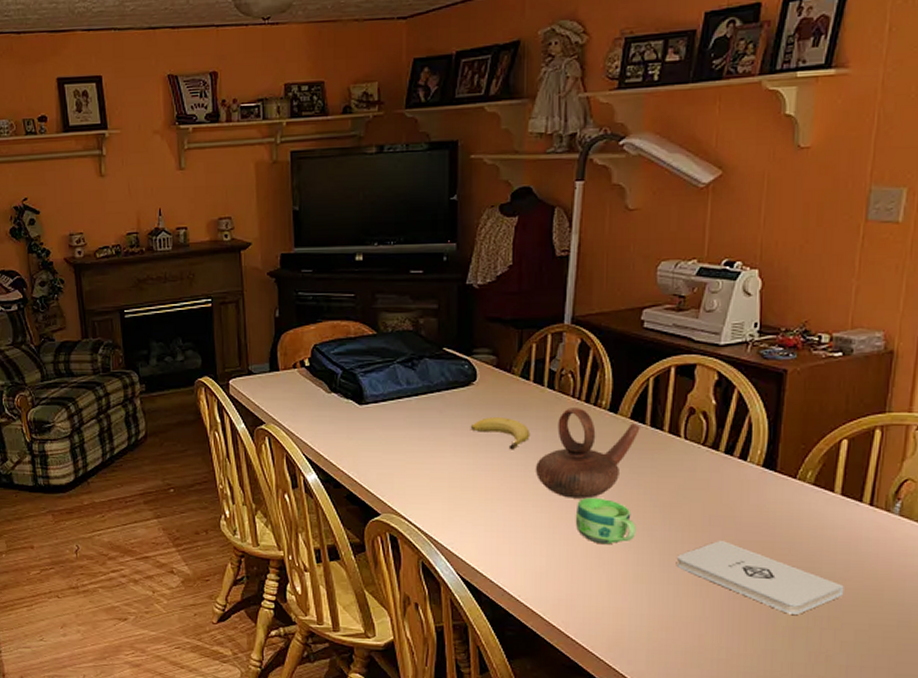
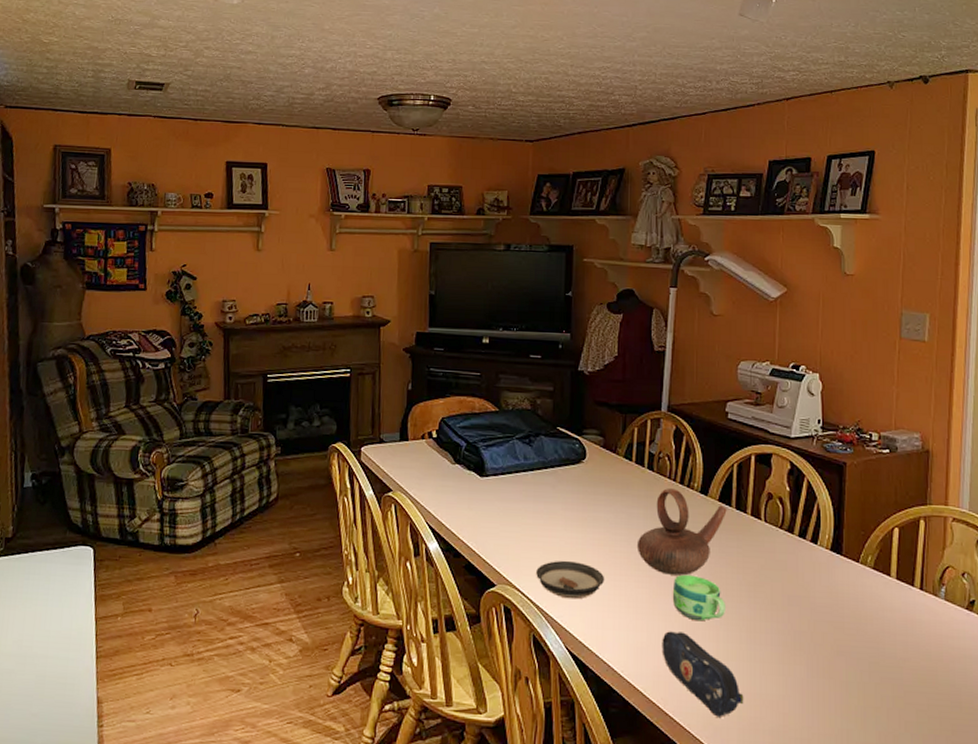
saucer: none [424,487,500,526] -> present [536,560,605,599]
fruit: present [471,417,531,450] -> none [581,494,633,526]
pencil case: none [563,555,655,639] -> present [662,631,744,717]
notepad: present [677,539,844,614] -> none [762,619,905,694]

